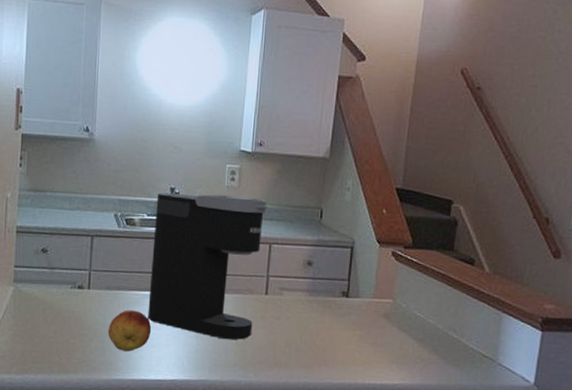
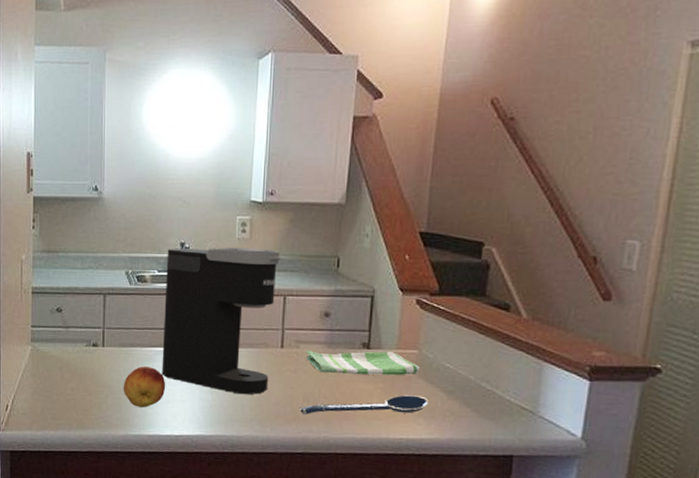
spoon: none [281,342,401,361] -> present [299,395,429,415]
dish towel: none [289,297,394,324] -> present [305,350,420,376]

